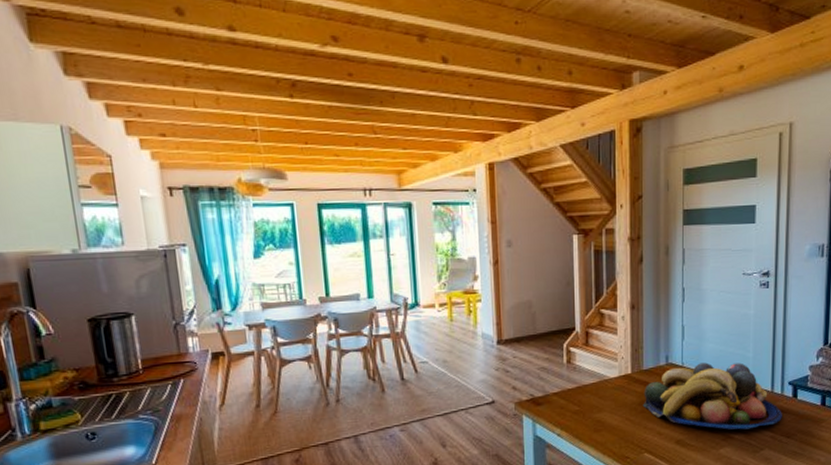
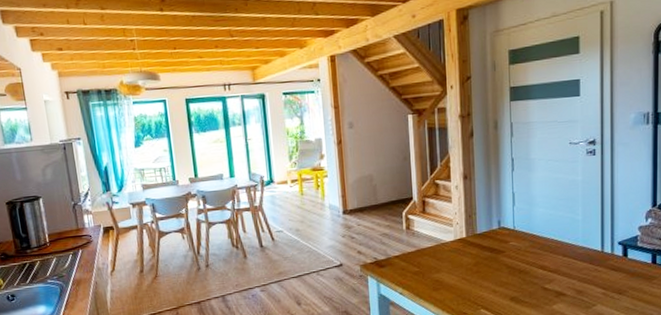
fruit bowl: present [642,362,782,430] -> none [477,225,613,287]

